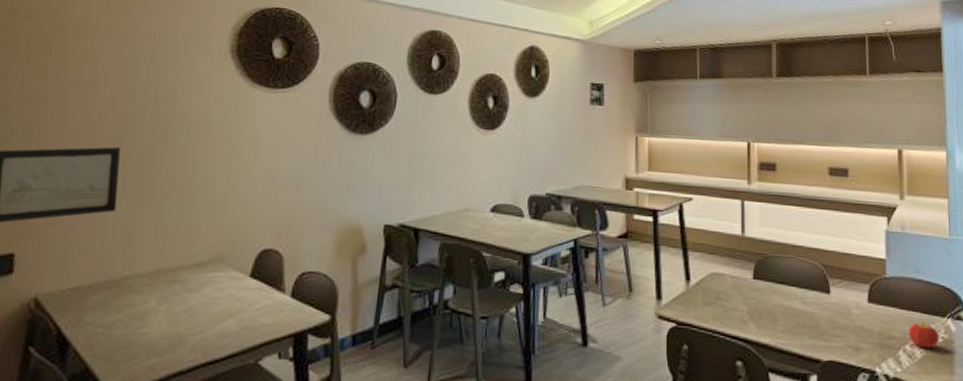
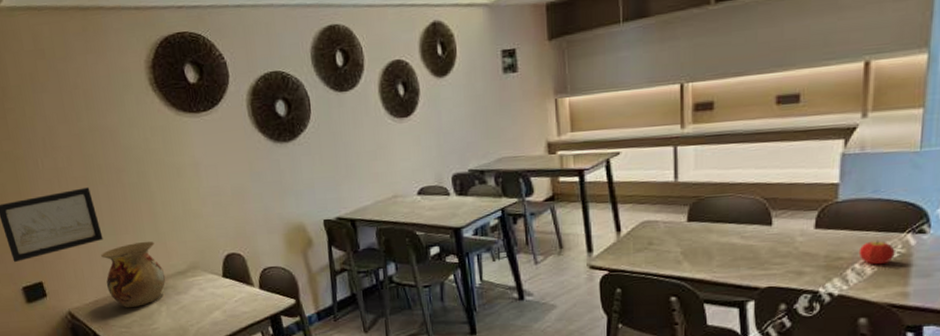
vase: none [98,220,180,303] -> present [101,241,166,308]

